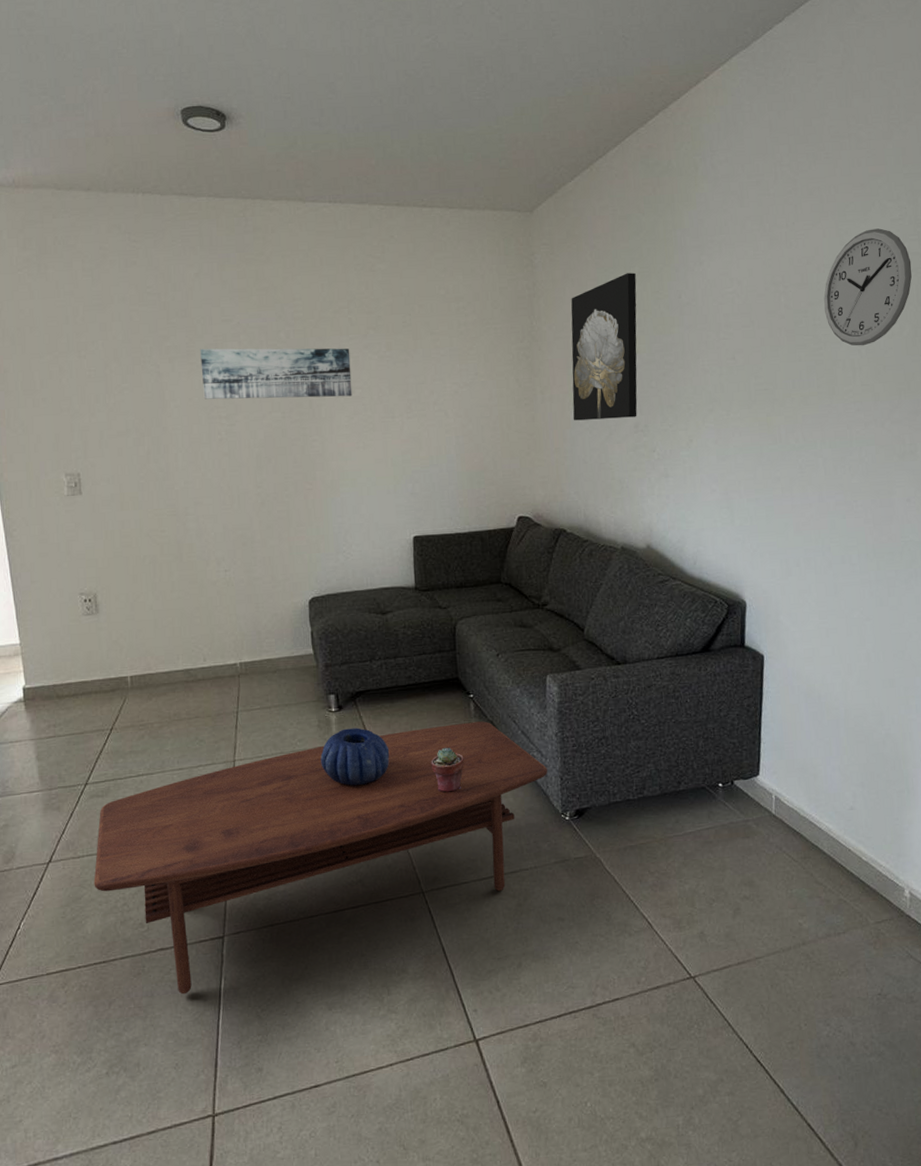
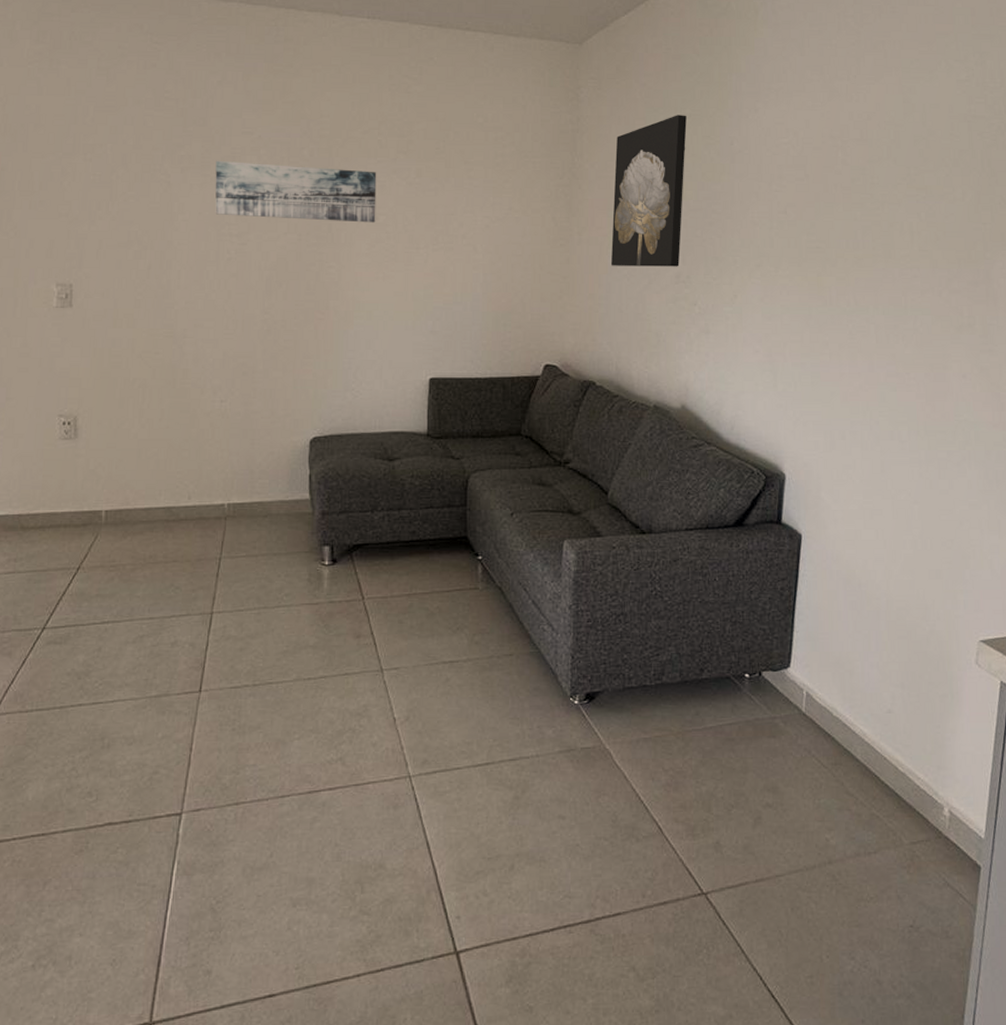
coffee table: present [94,721,547,995] -> none [40,587,558,878]
decorative bowl: present [320,728,390,786] -> none [308,585,385,650]
potted succulent: present [431,747,464,793] -> none [429,613,466,664]
wall clock: present [824,228,912,346] -> none [883,88,977,209]

